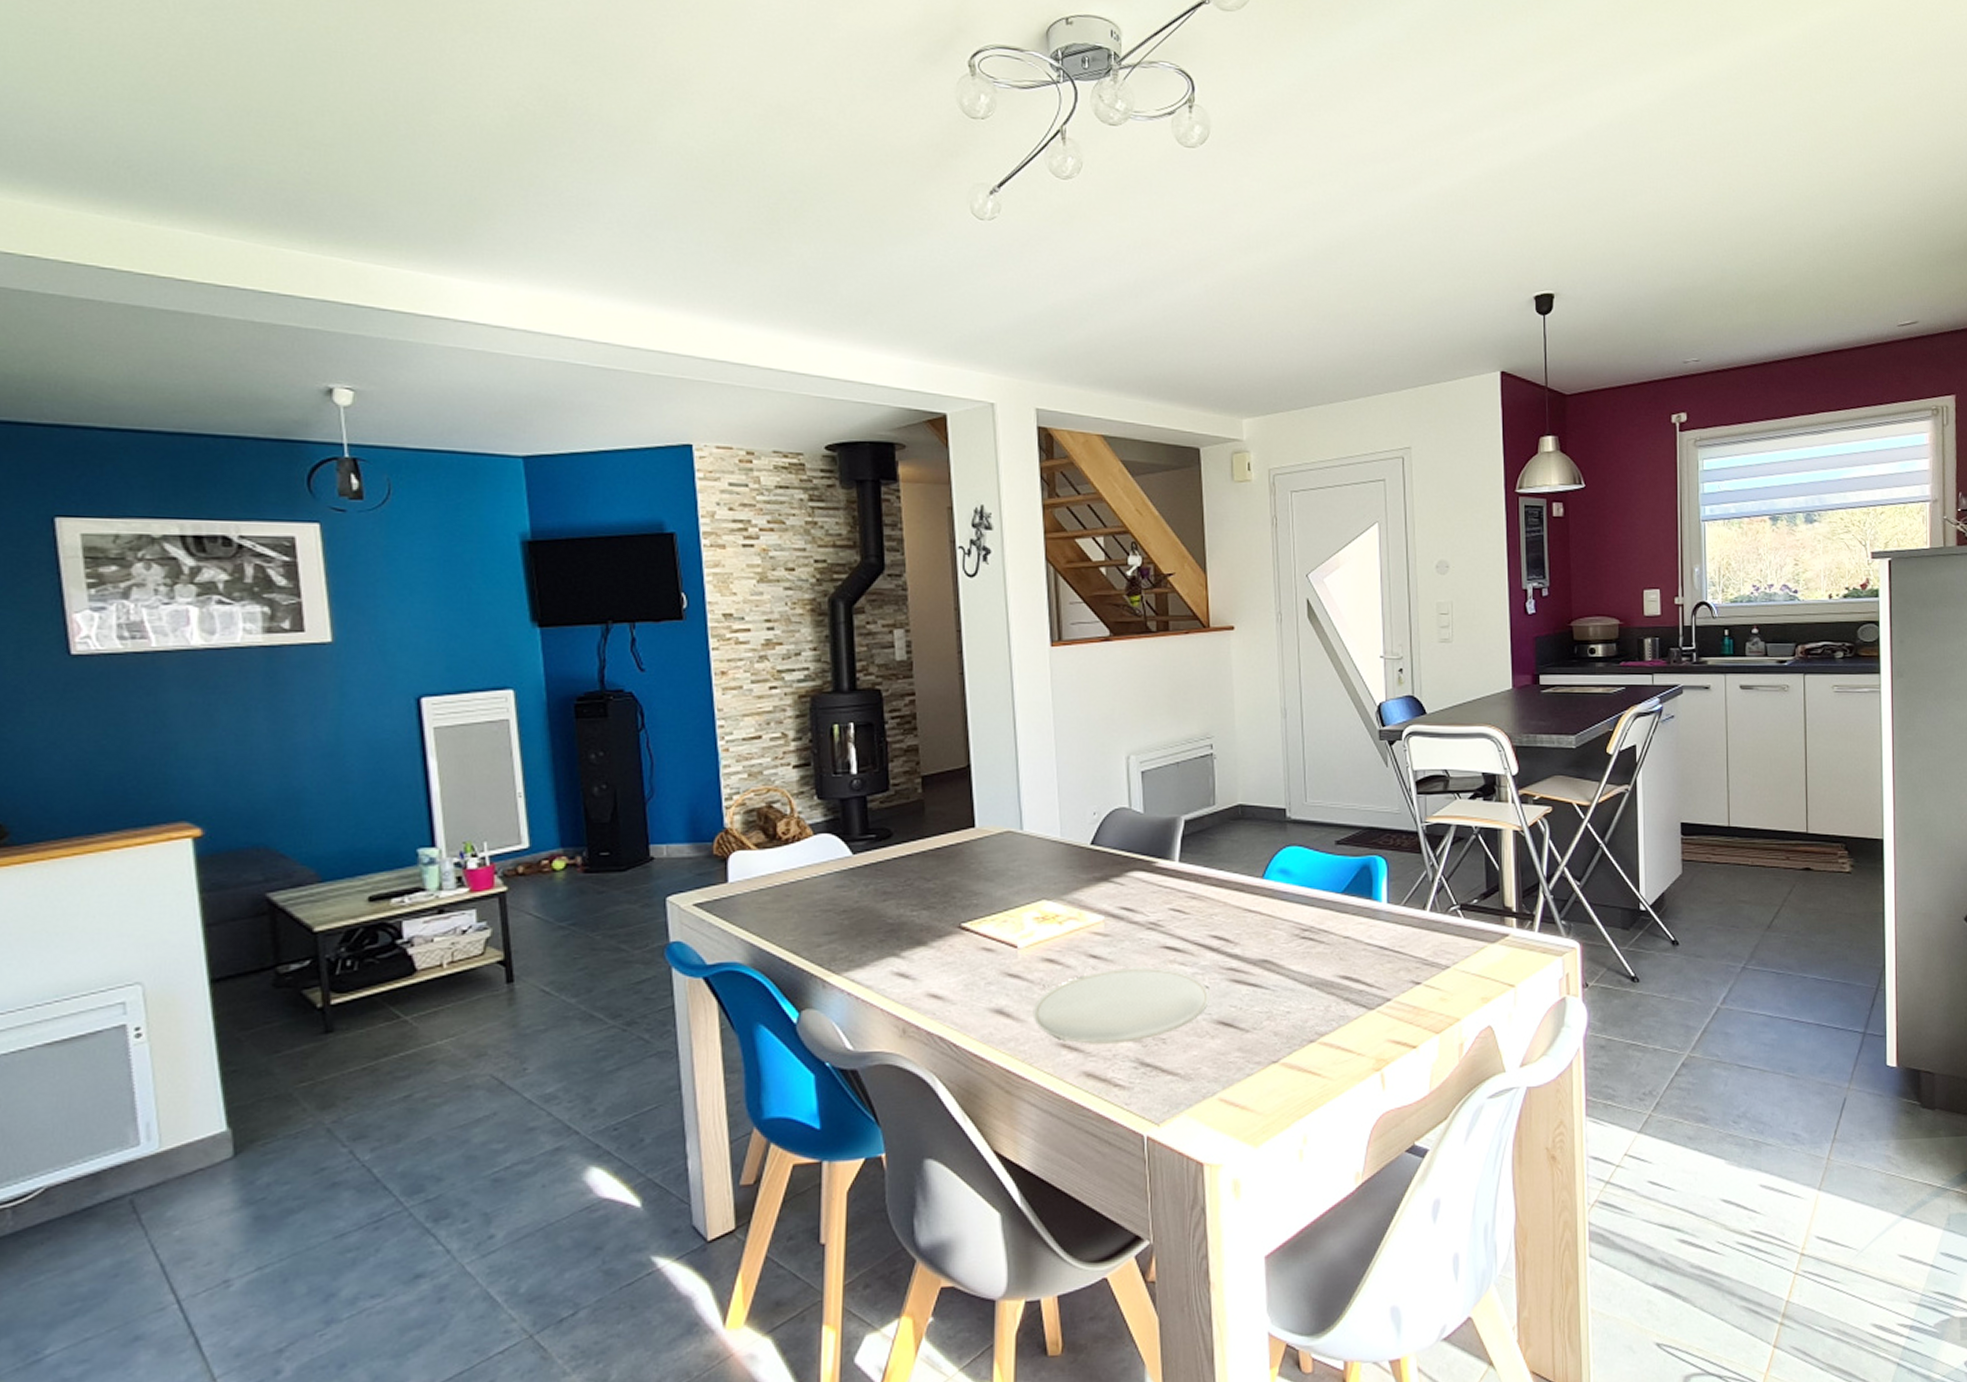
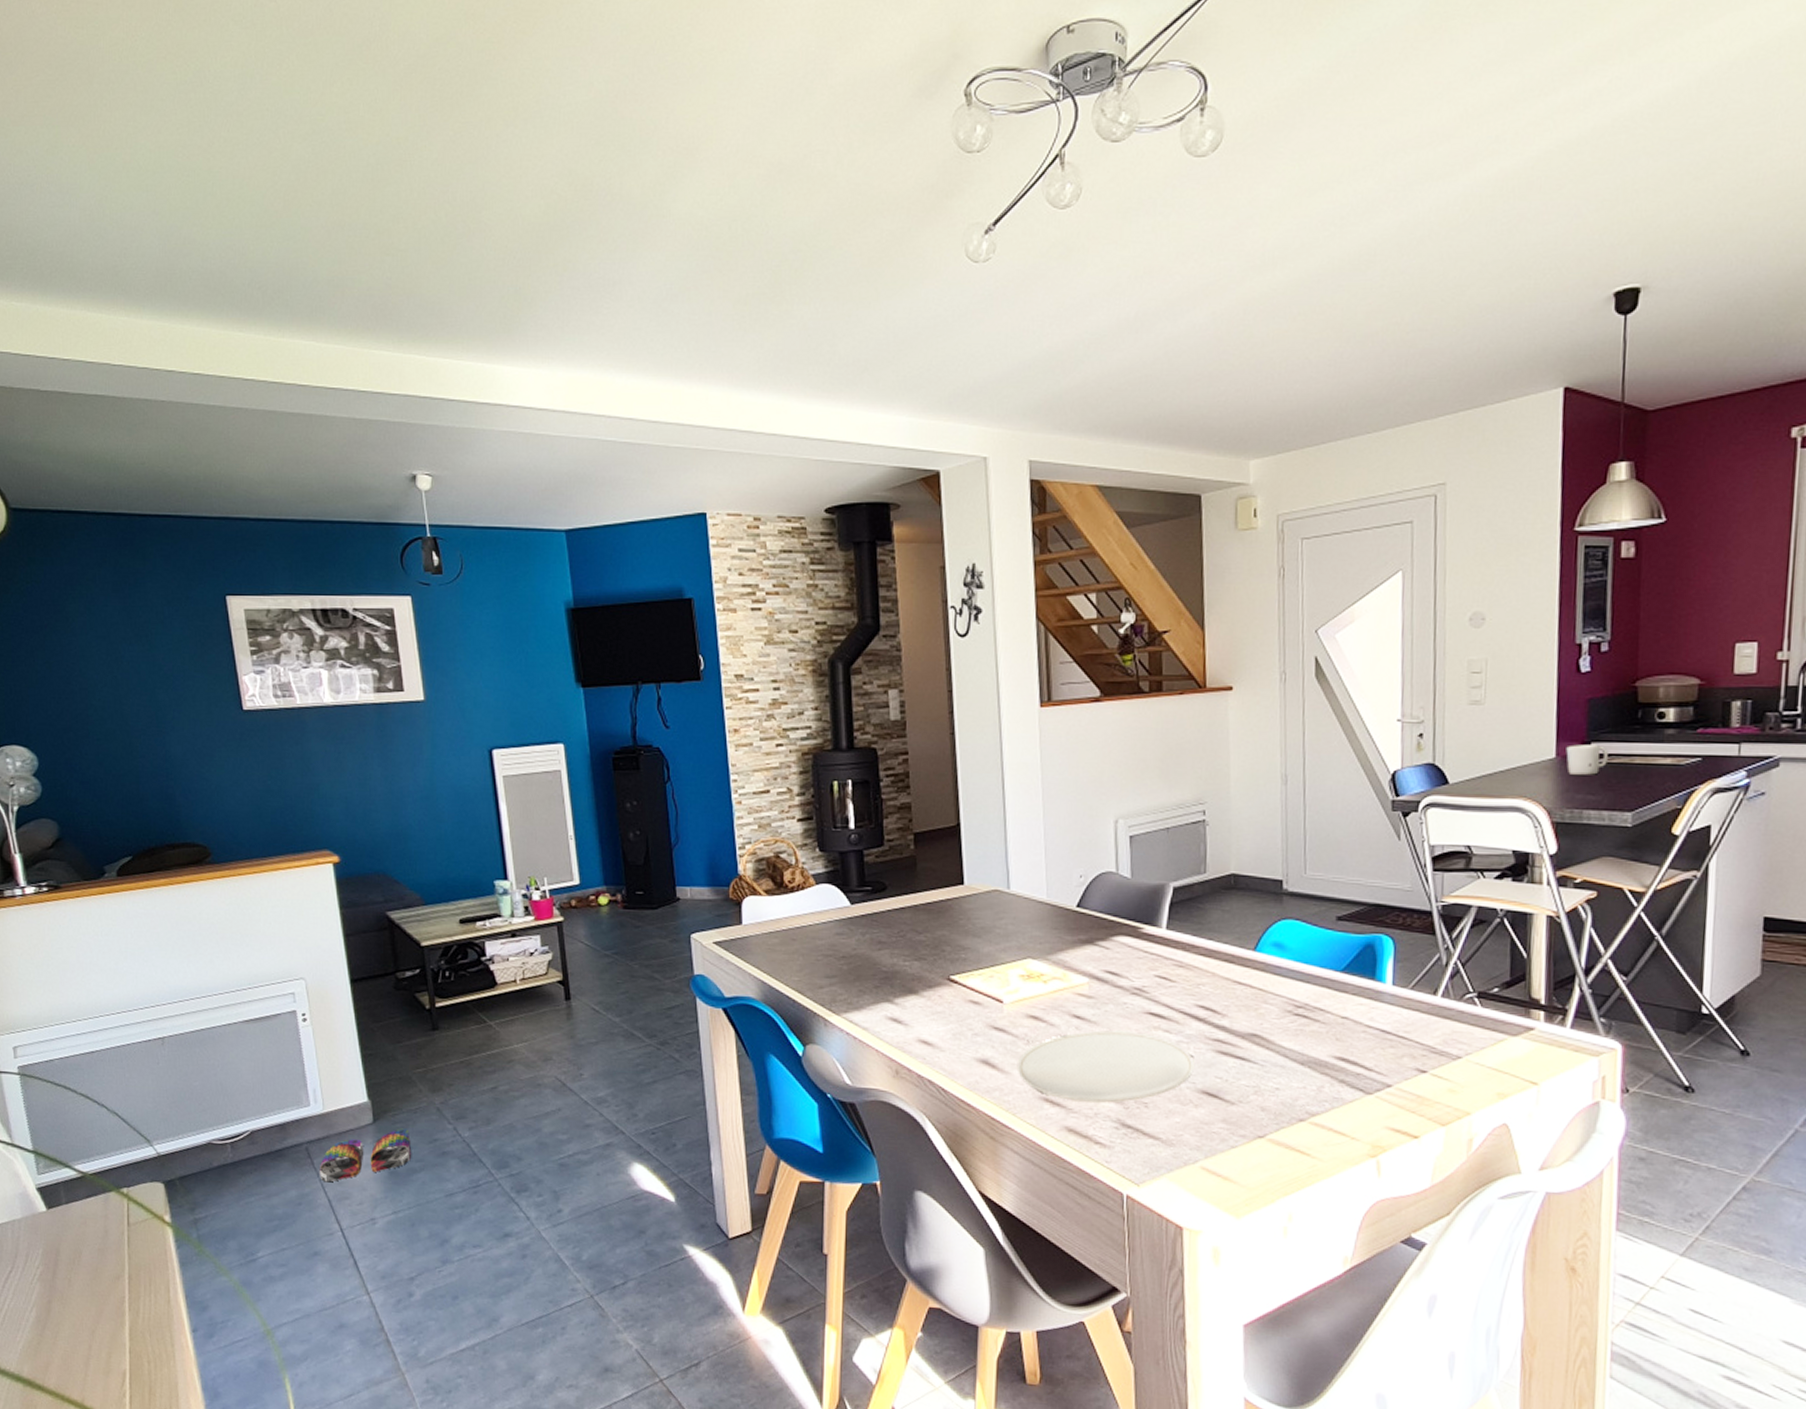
slippers: none [148,1159,289,1242] -> present [319,1128,412,1183]
mug: none [1520,677,1553,705] -> present [1566,744,1608,776]

